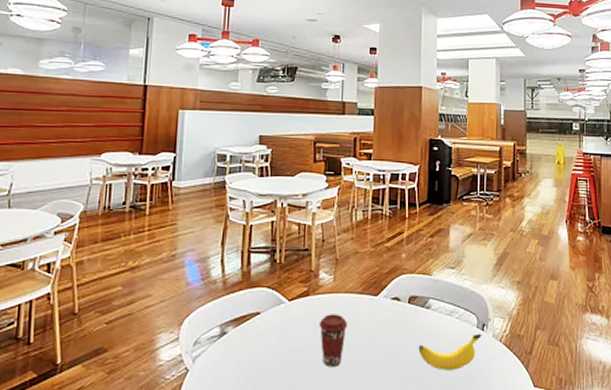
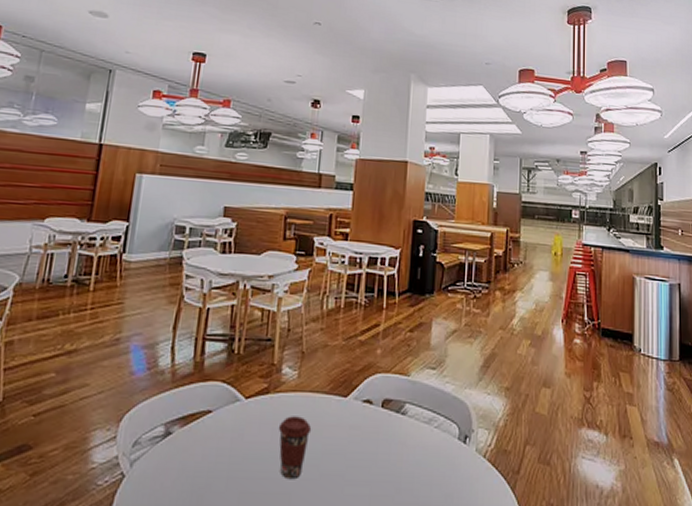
banana: present [418,333,482,370] -> none [390,446,464,489]

